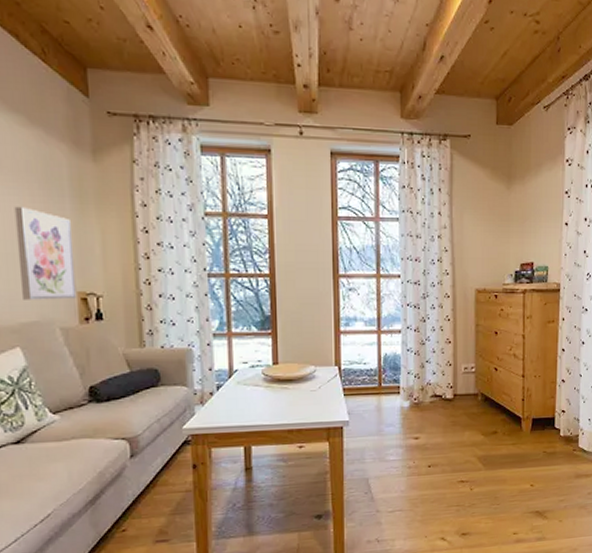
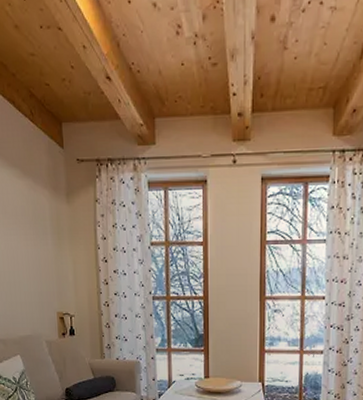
wall art: present [14,206,77,300] -> none [14,244,57,318]

